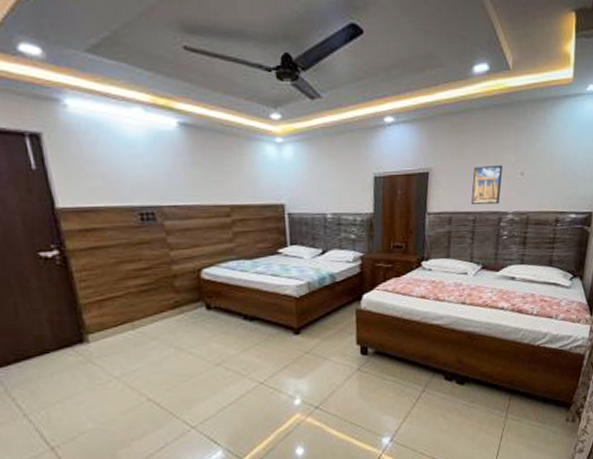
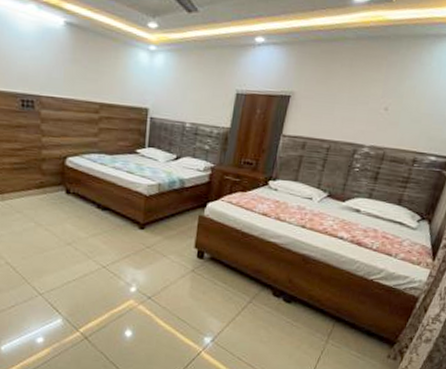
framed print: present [471,164,503,205] -> none [328,96,367,137]

